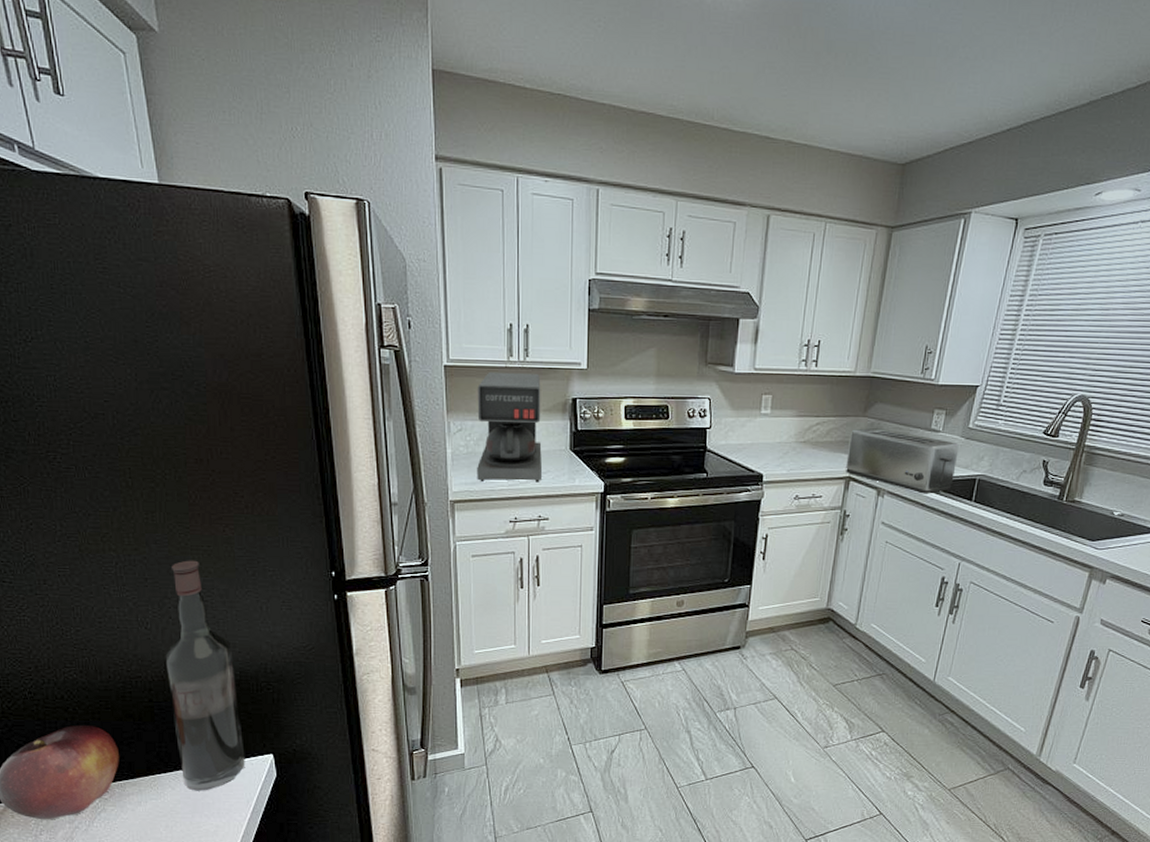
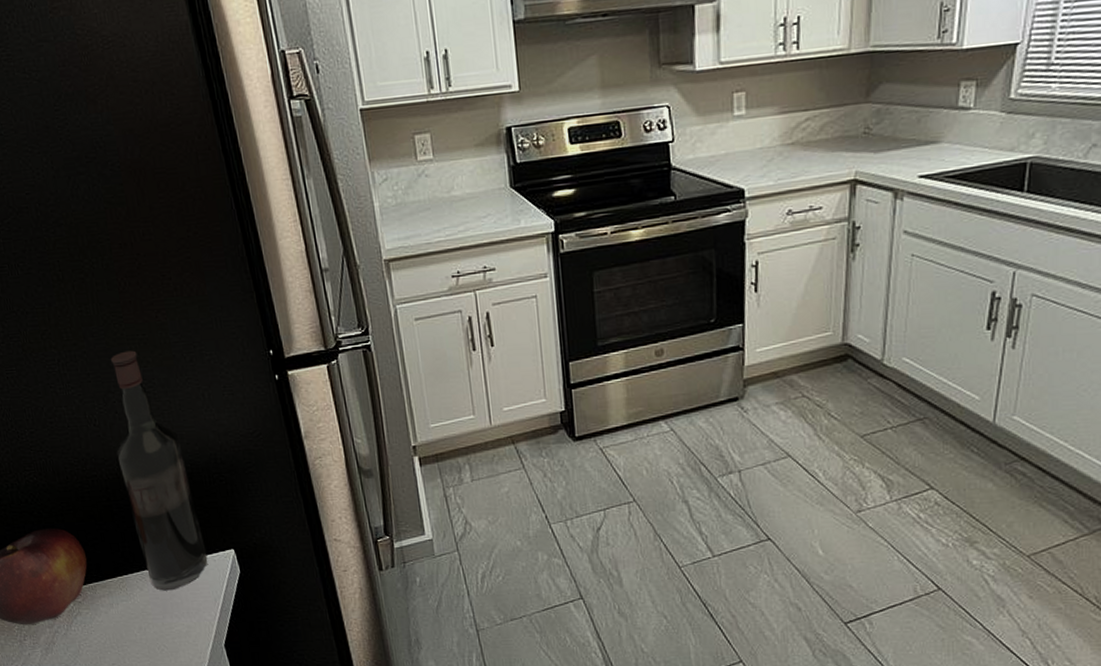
coffee maker: present [477,371,543,483] -> none [399,105,483,236]
toaster: present [846,427,959,494] -> none [849,113,999,191]

